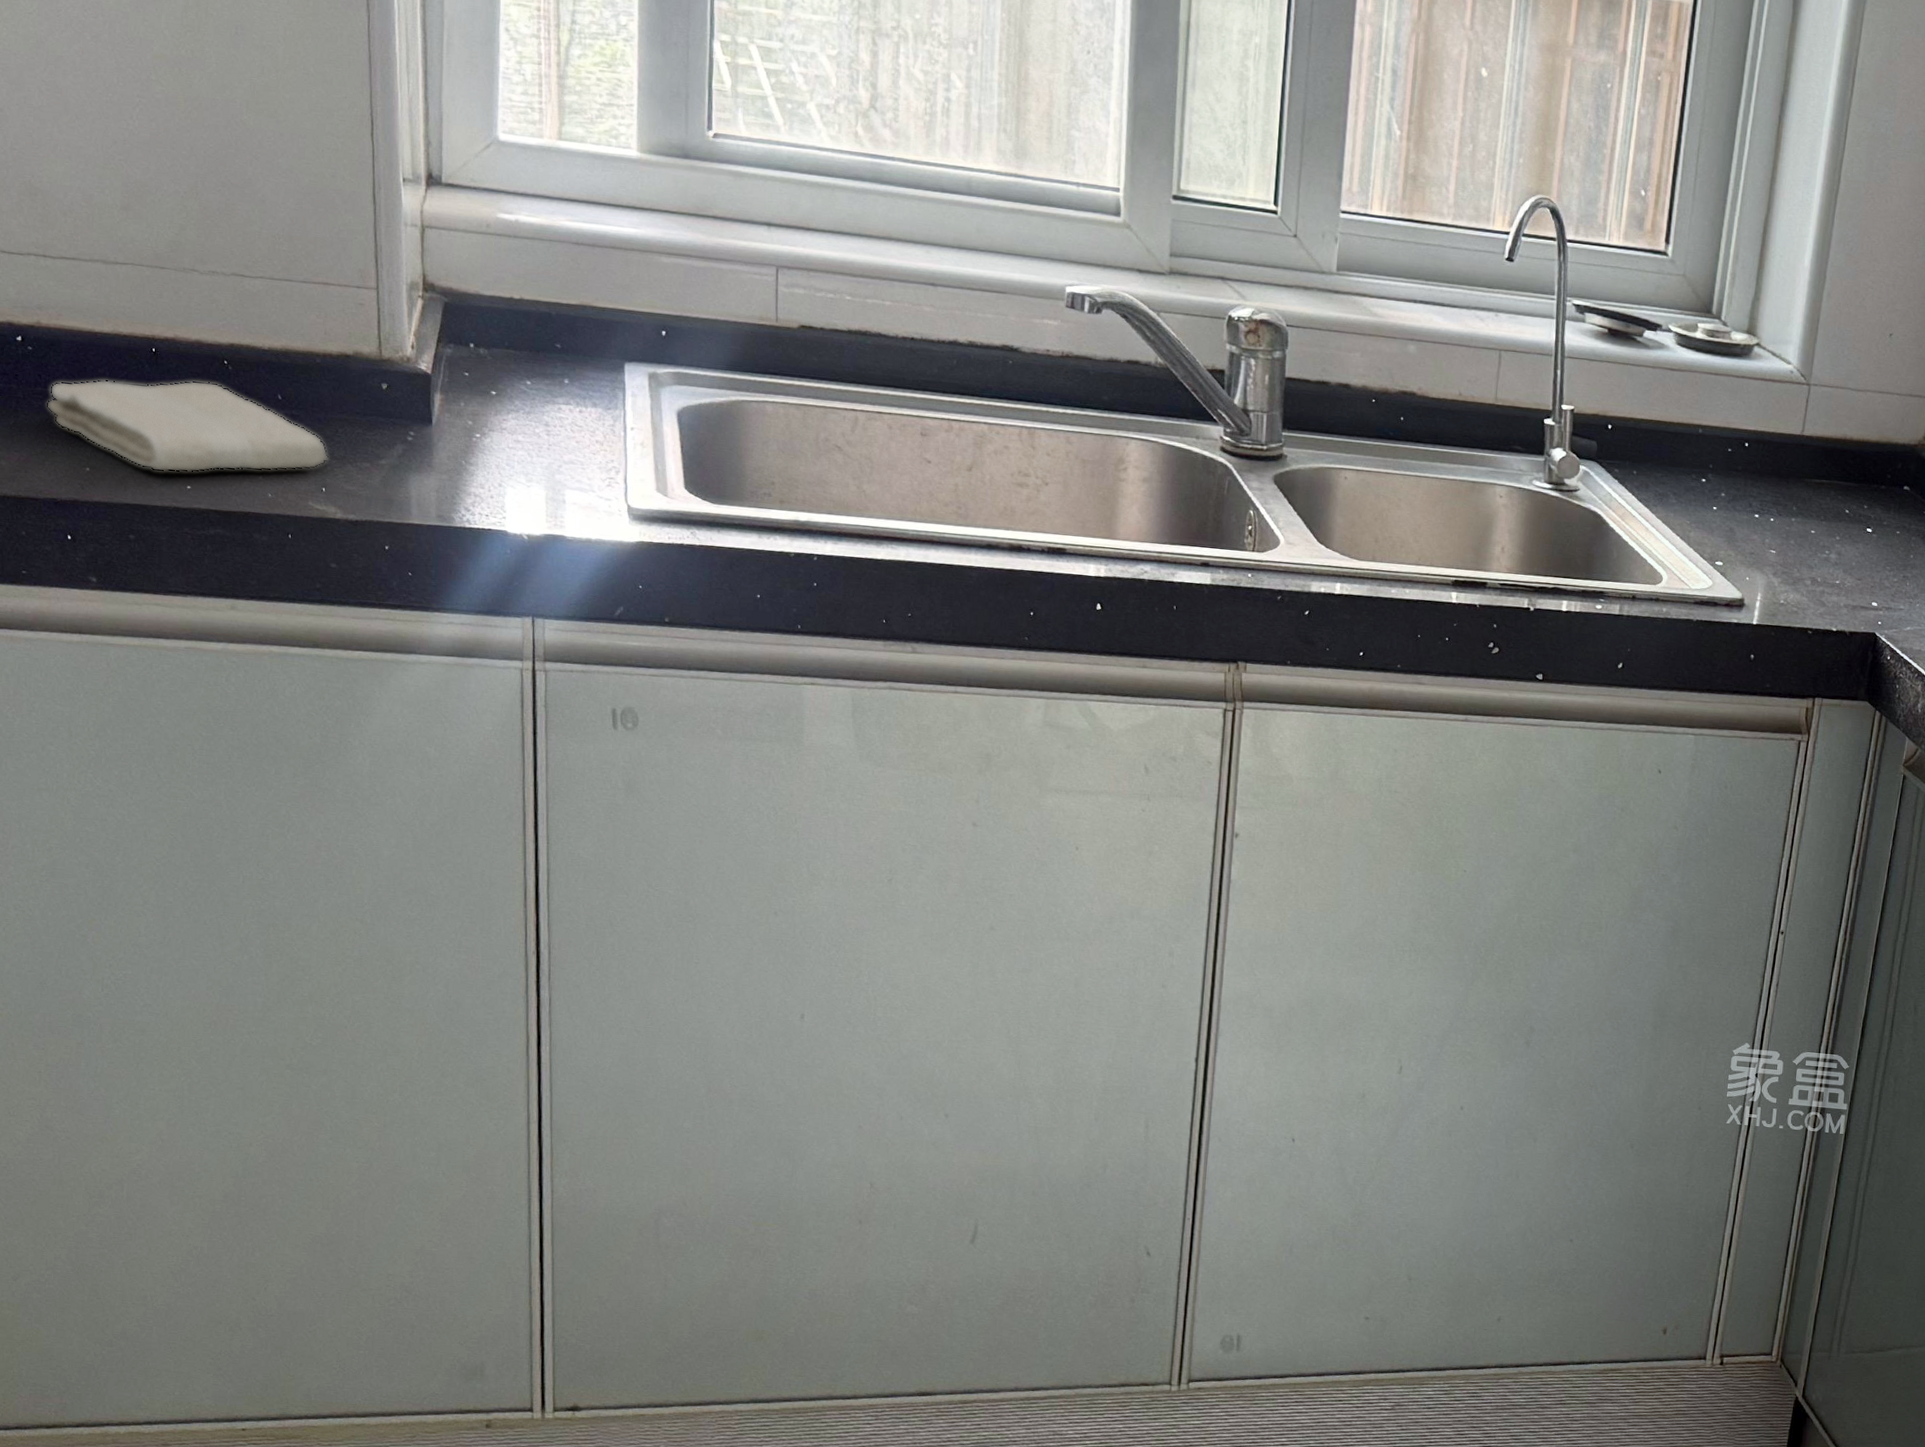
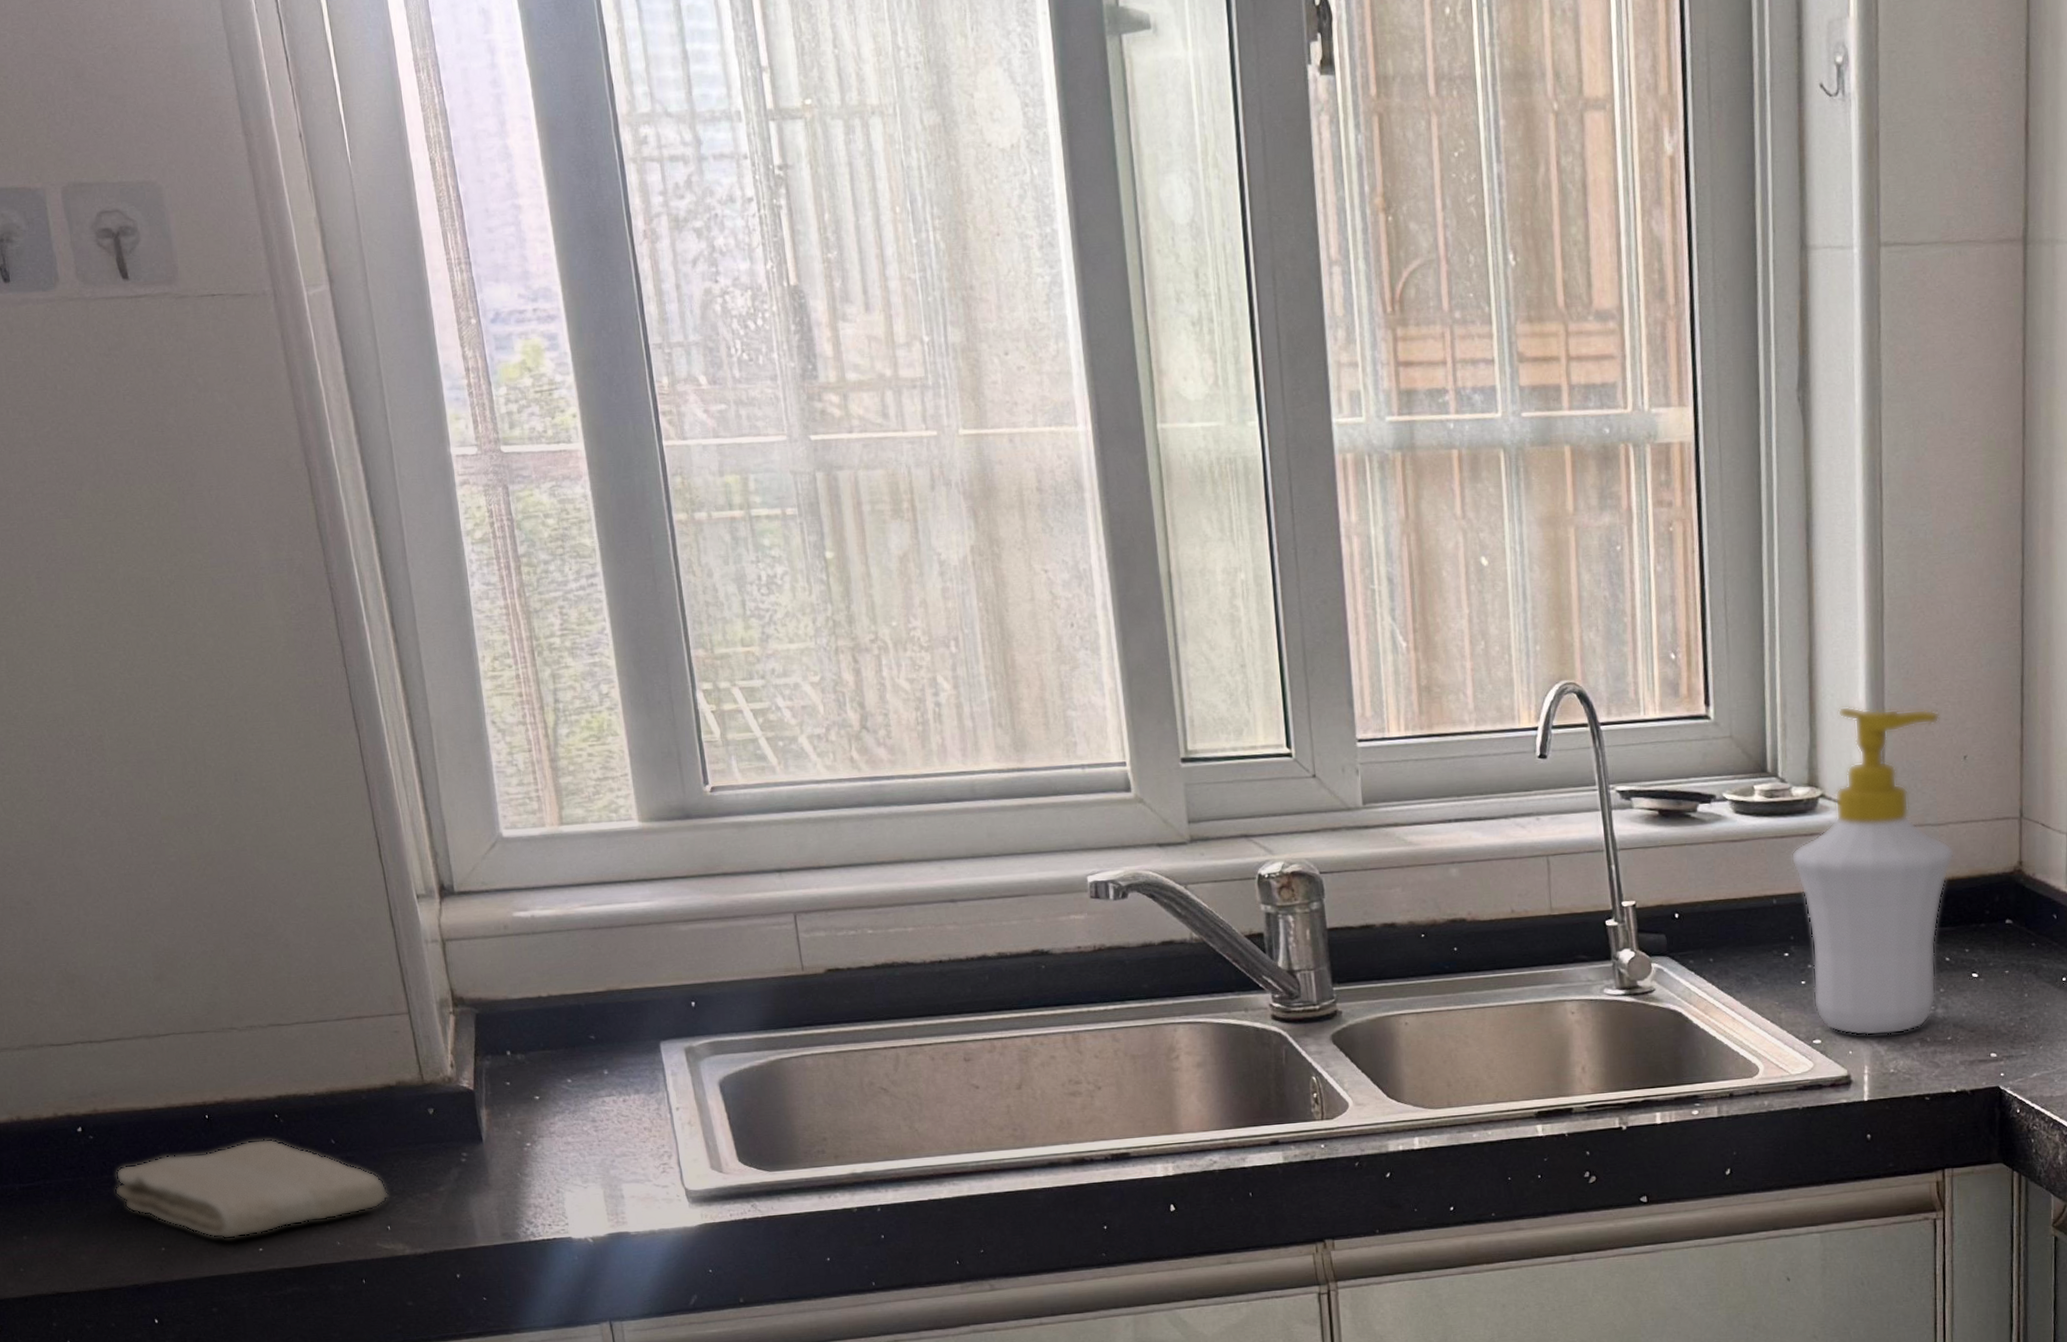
soap bottle: none [1721,268,1875,570] -> present [1791,706,1955,1036]

